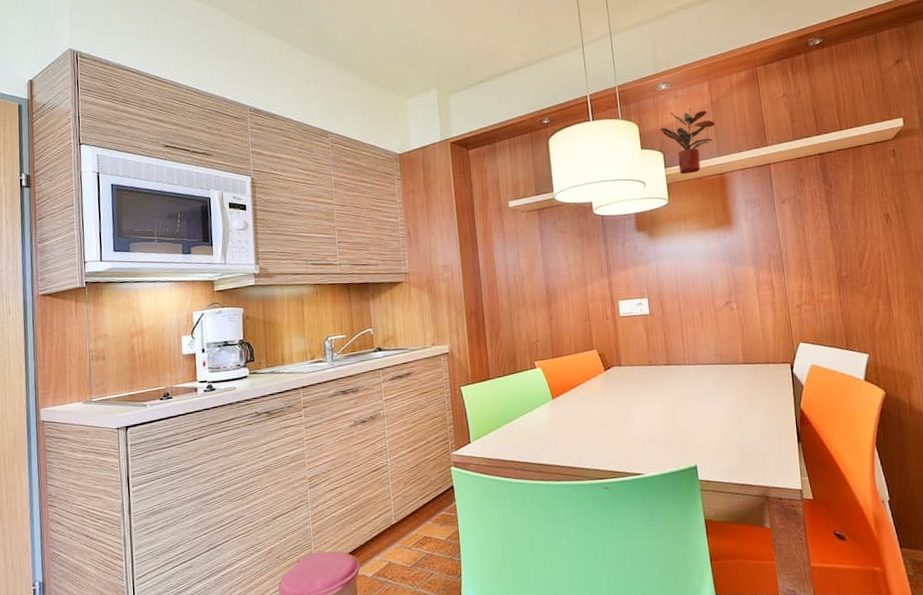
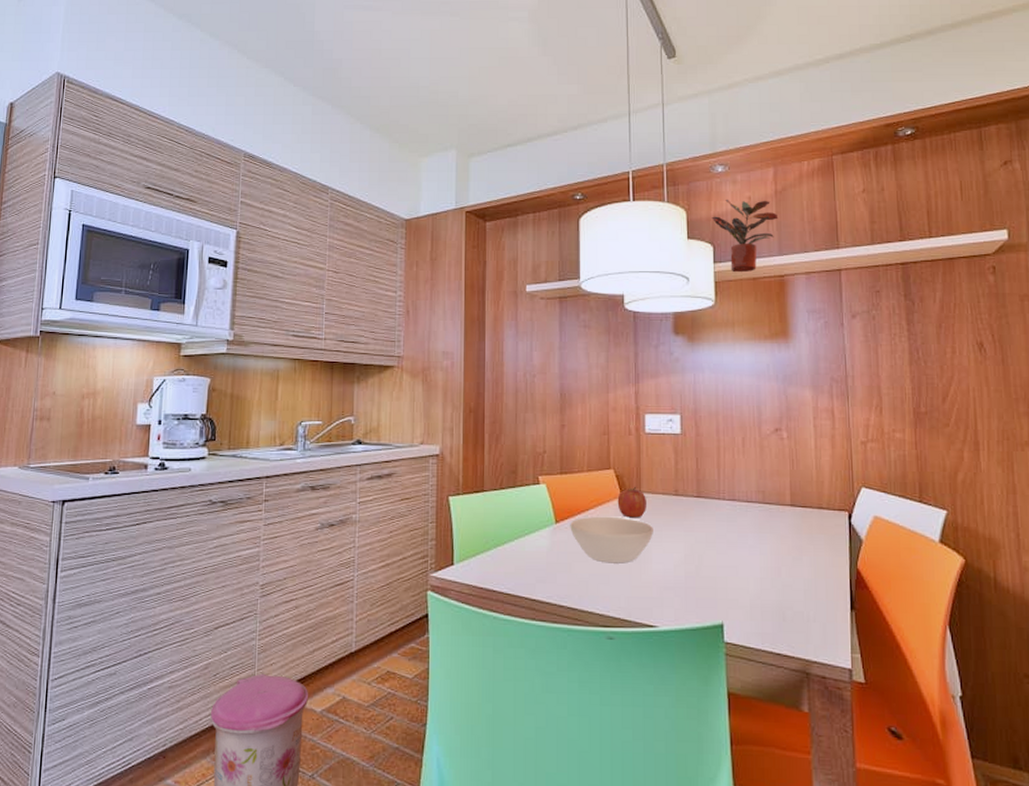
soup bowl: none [564,388,634,427] -> present [570,517,653,564]
fruit: none [601,361,627,388] -> present [617,486,646,518]

